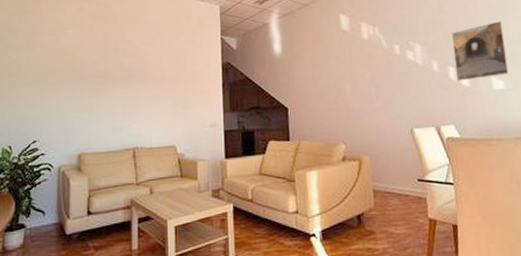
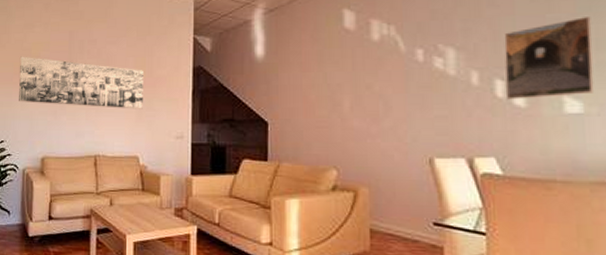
wall art: none [52,57,178,103] -> present [19,56,143,109]

